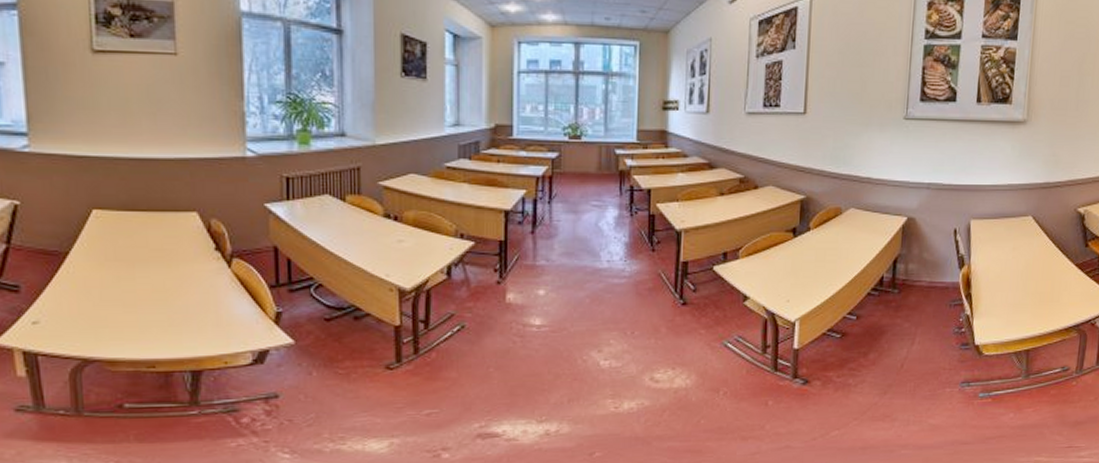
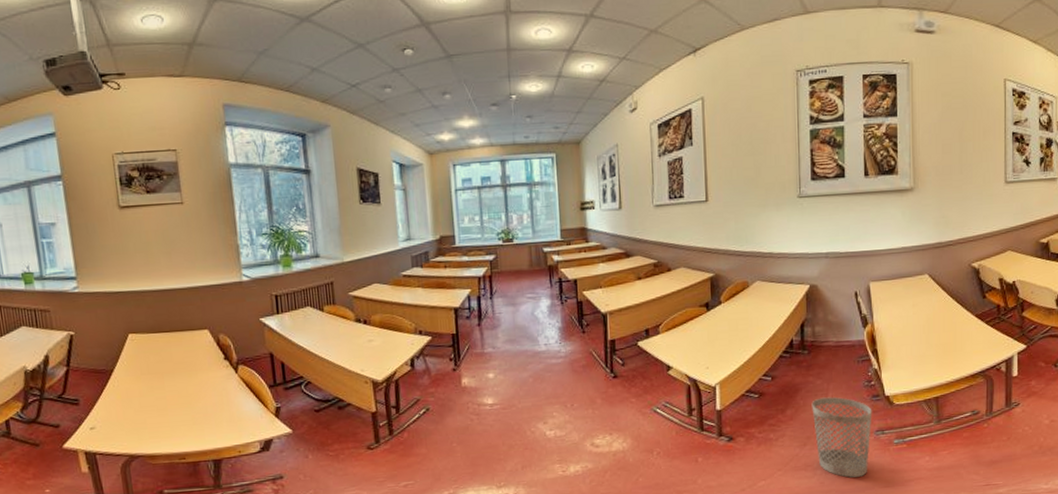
wastebasket: none [896,342,960,432] -> present [811,397,872,478]

